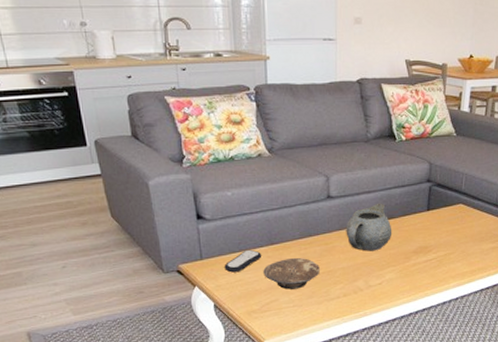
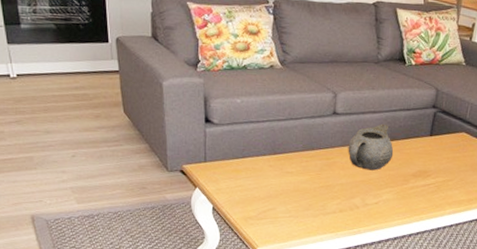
remote control: present [224,249,262,273] -> none [226,156,264,178]
bowl: present [263,257,320,290] -> none [263,169,319,200]

